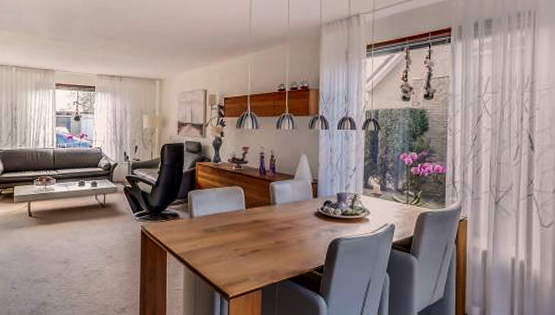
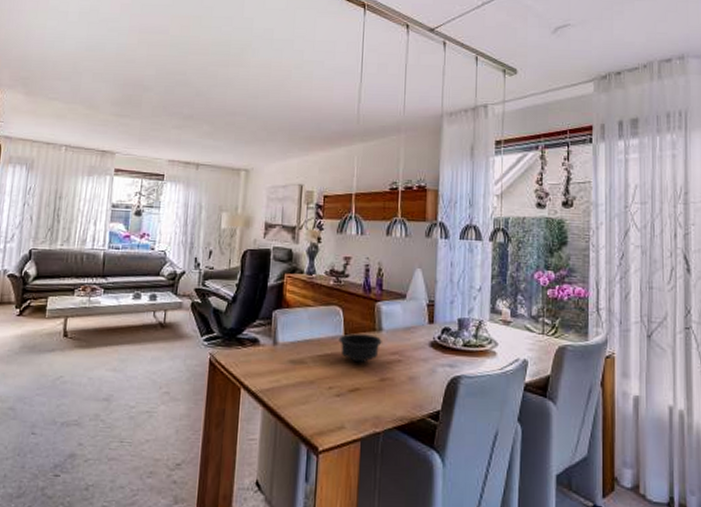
bowl: none [241,207,276,230] -> present [338,333,382,363]

